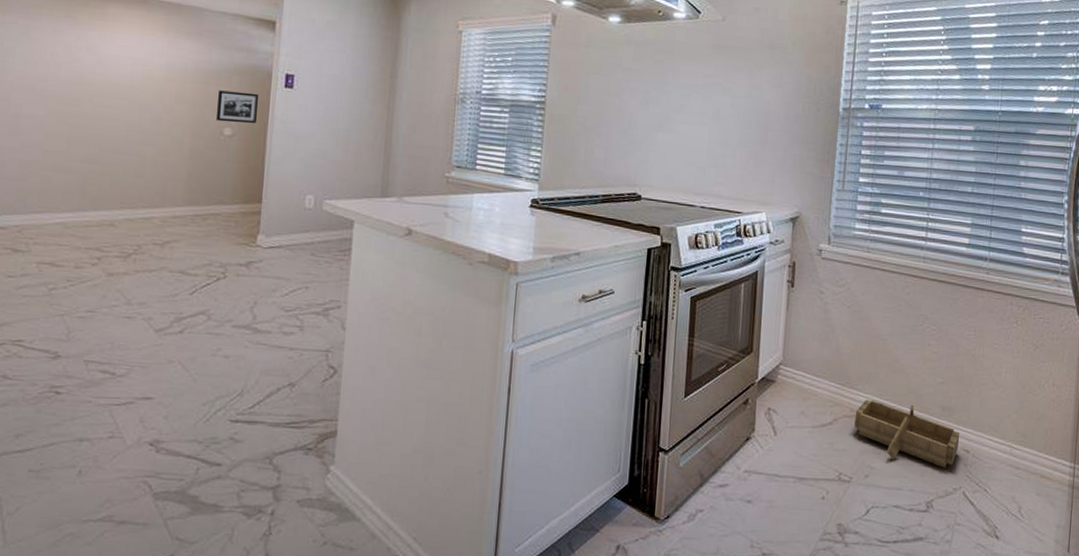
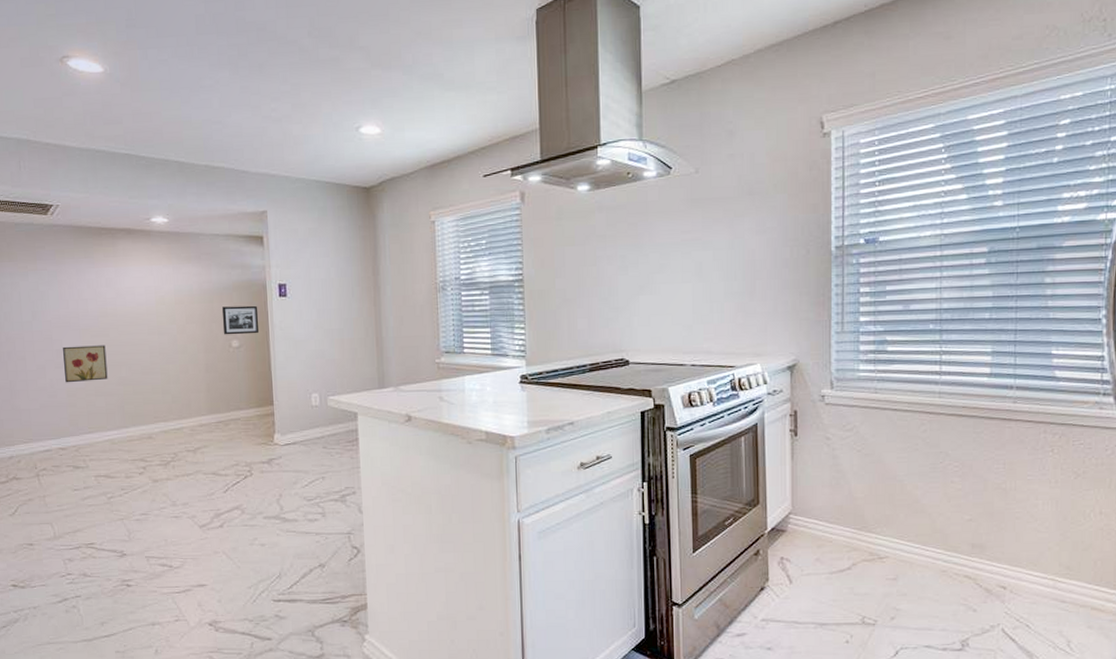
wall art: none [19,112,75,155] -> present [63,345,108,383]
wooden boat: present [854,399,960,468] -> none [875,542,994,606]

